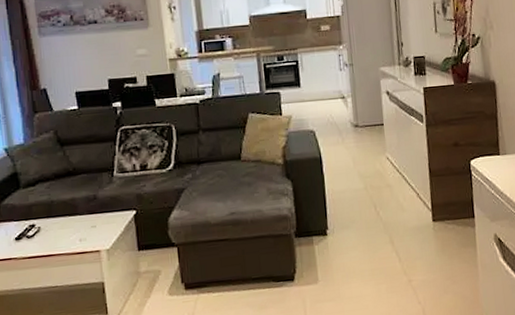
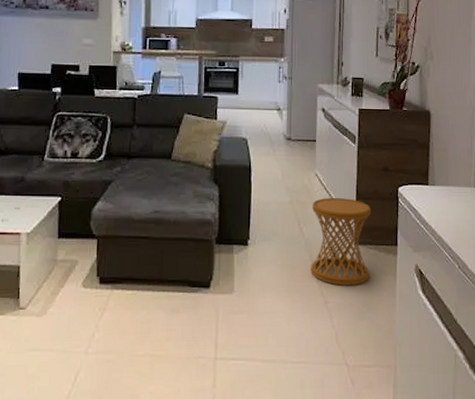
side table: none [386,177,450,263] -> present [311,197,372,286]

